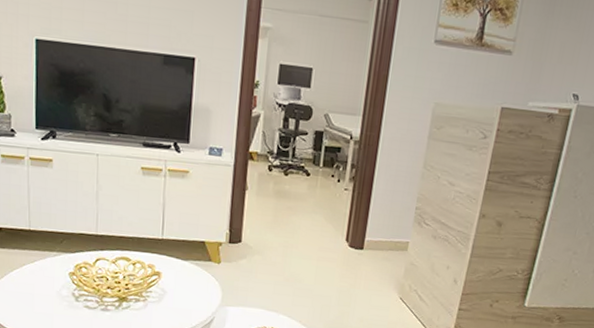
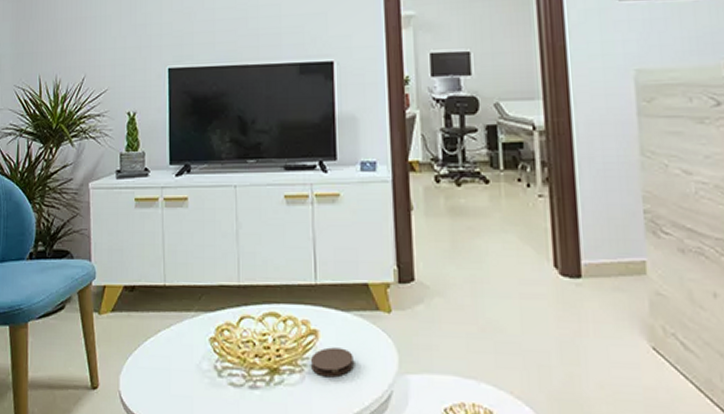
coaster: none [153,285,187,305] -> present [311,347,354,376]

